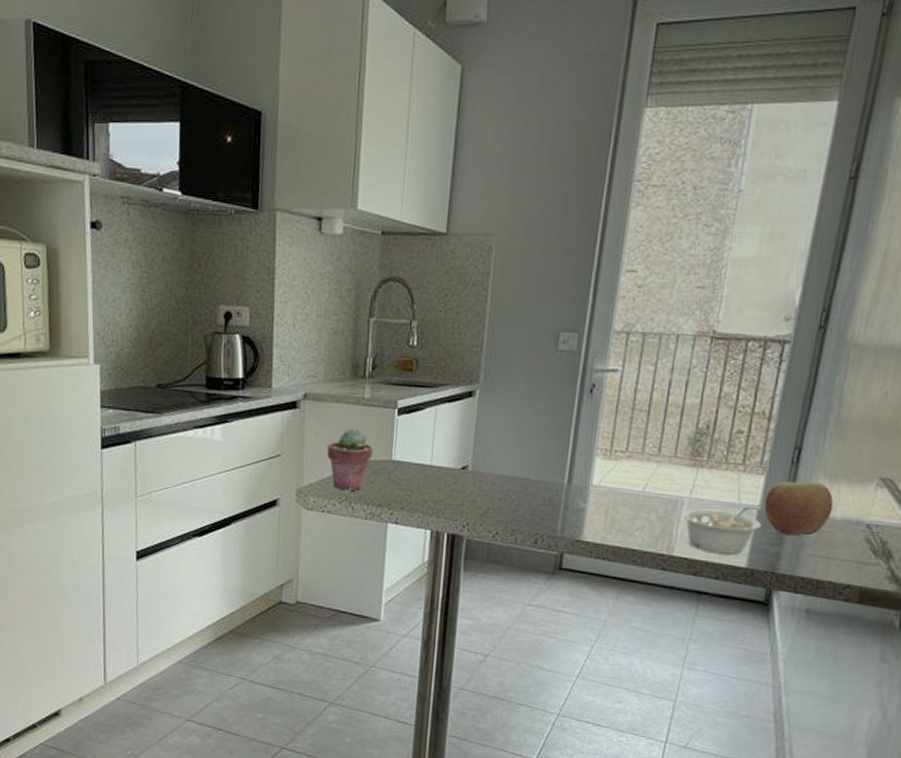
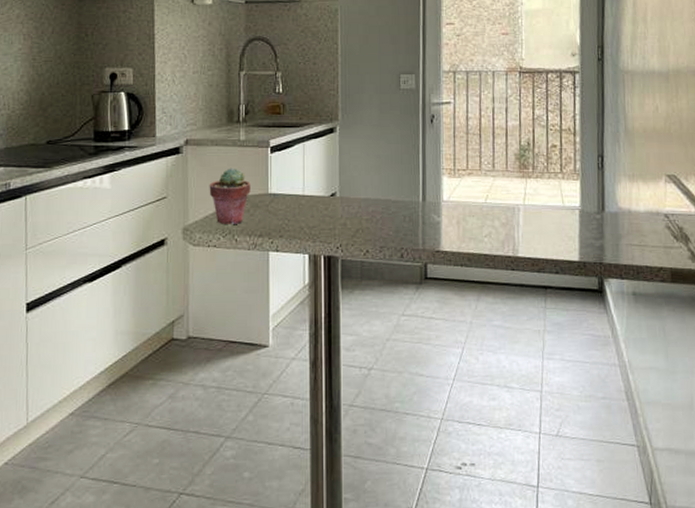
legume: present [682,506,761,554] -> none [520,207,584,250]
apple: present [764,481,834,536] -> none [583,183,637,230]

